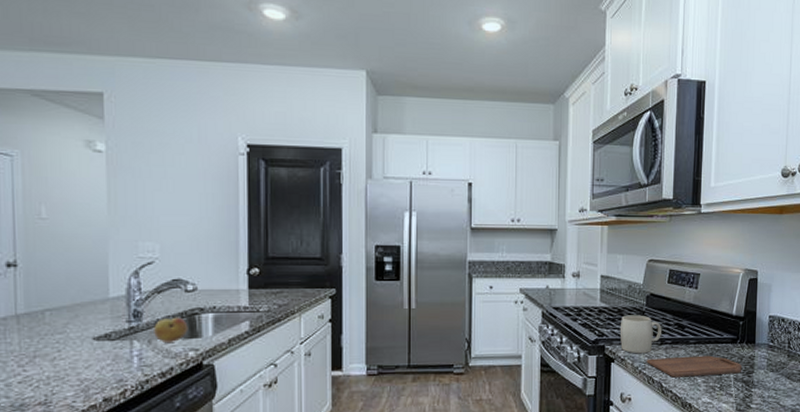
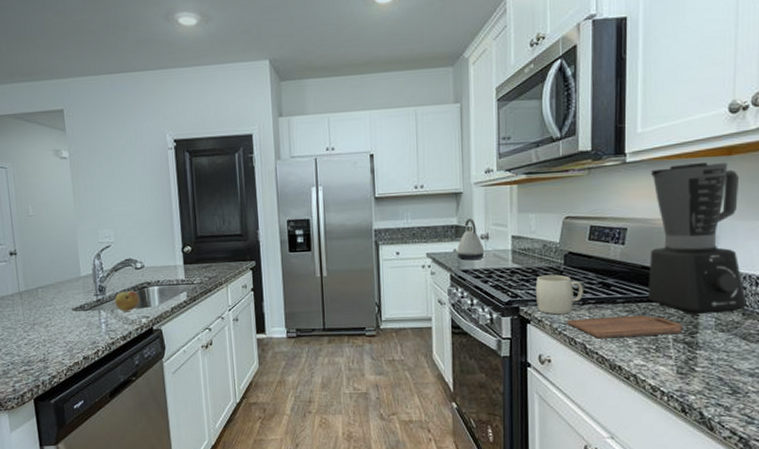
kettle: none [549,256,576,298] -> present [457,218,485,261]
blender: none [715,218,791,356] -> present [648,163,746,315]

